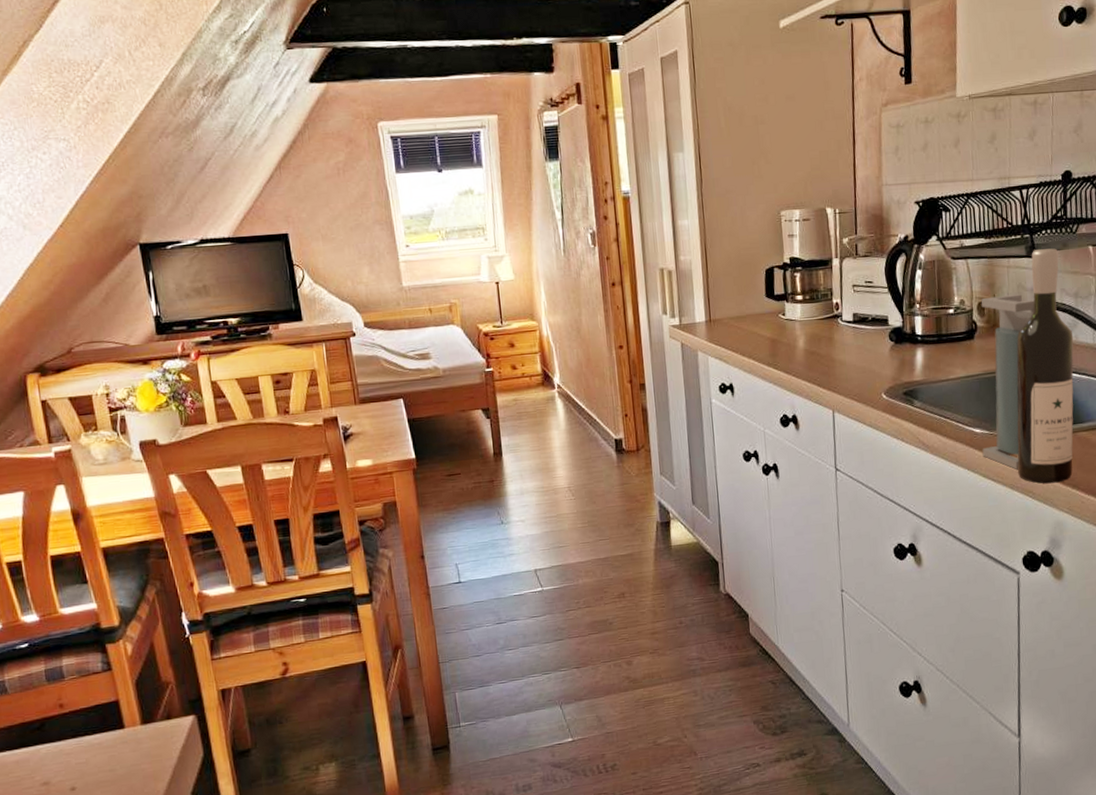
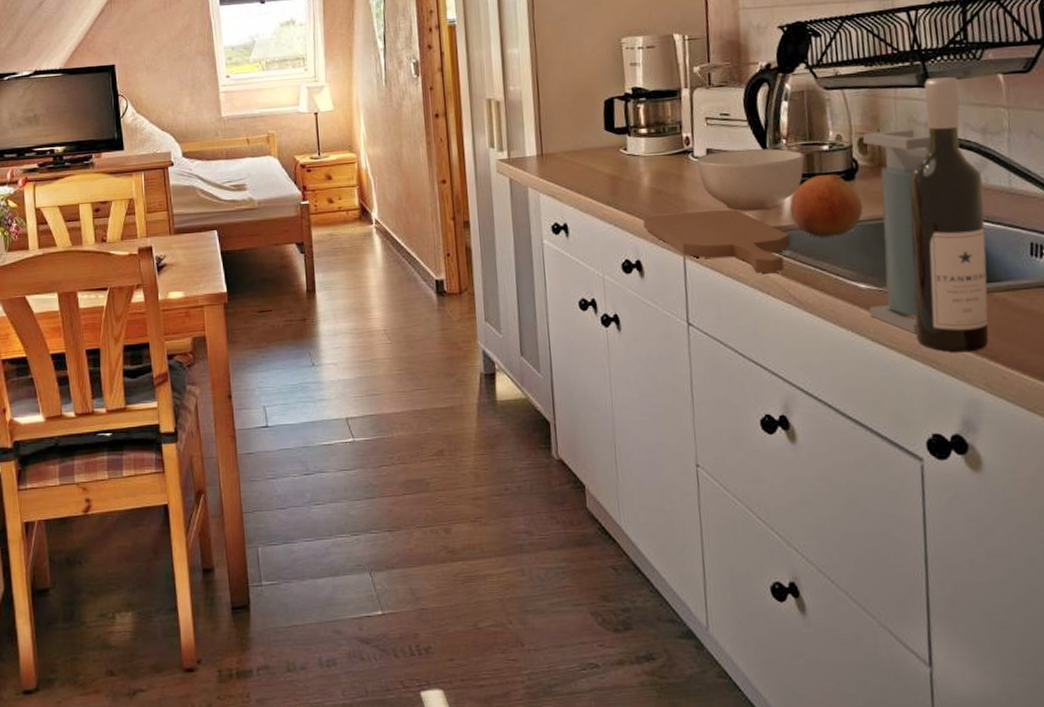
cutting board: none [798,367,921,423] -> present [643,209,791,274]
bowl: none [844,312,934,369] -> present [696,148,805,211]
fruit: none [921,334,980,390] -> present [790,174,863,238]

